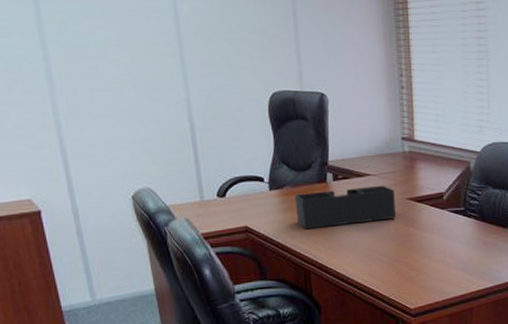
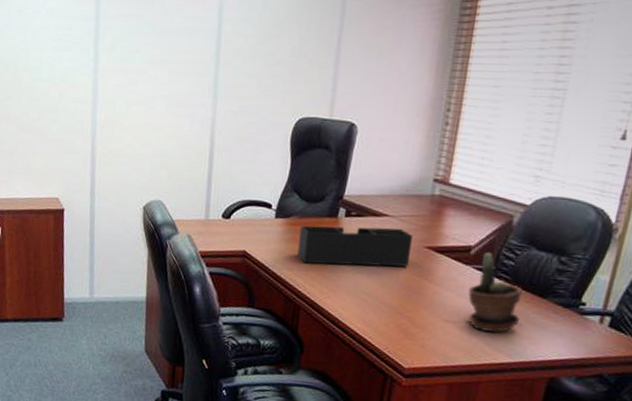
potted plant: none [448,195,491,264] -> present [468,251,522,332]

